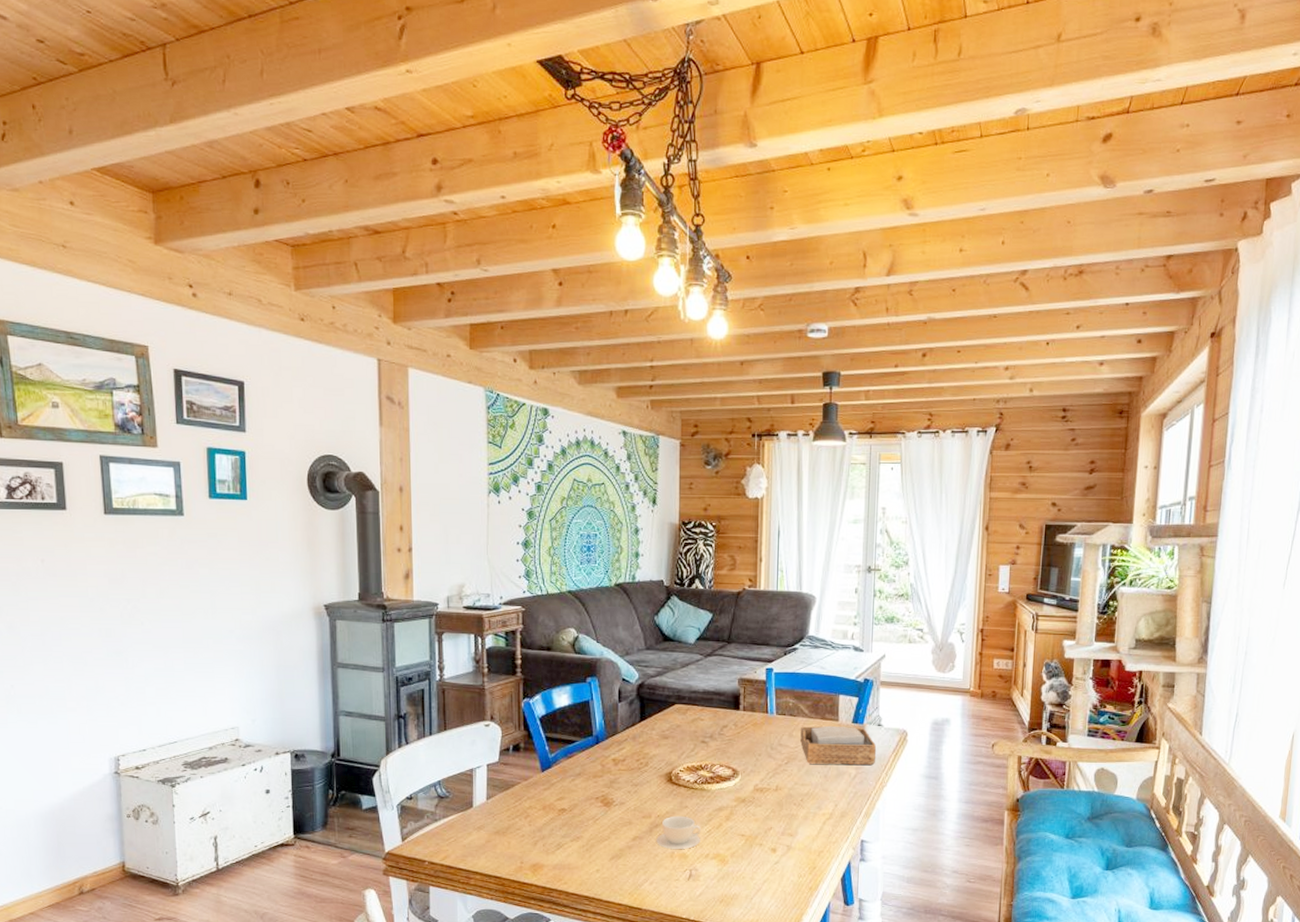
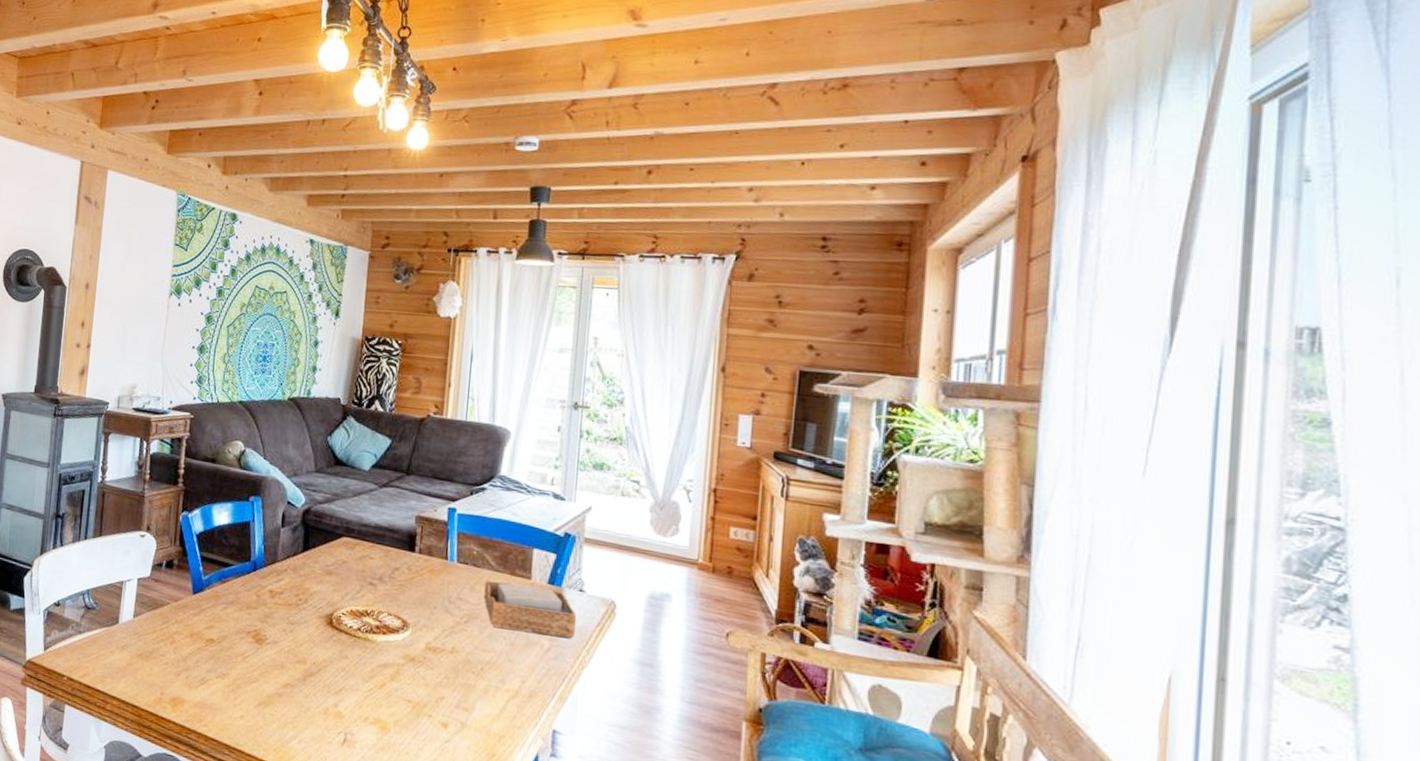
teacup: present [656,816,701,849] -> none [309,665,361,707]

